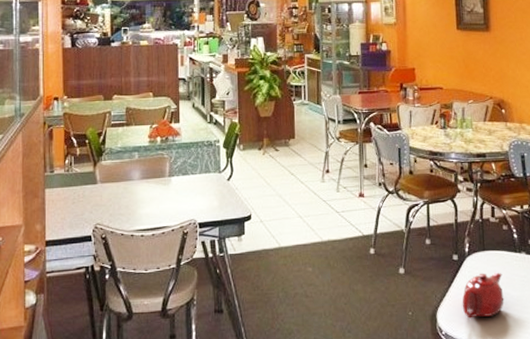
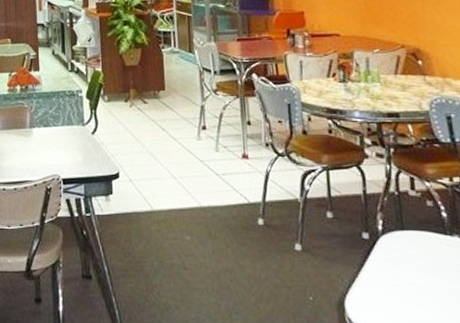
teapot: present [462,272,504,319] -> none [377,257,434,311]

